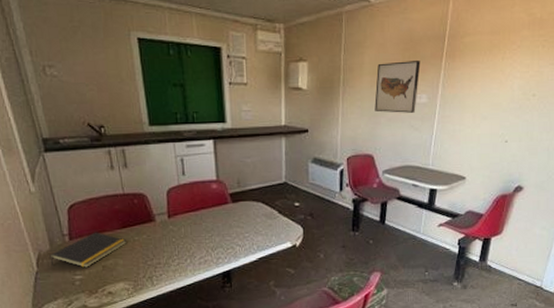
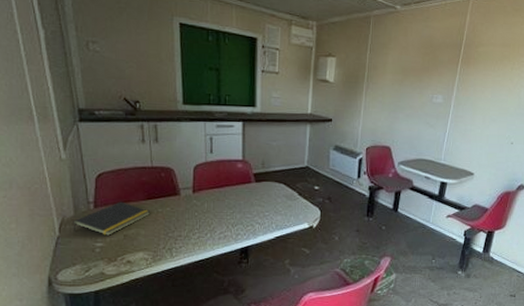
wall art: present [374,61,421,113] -> none [394,64,438,111]

